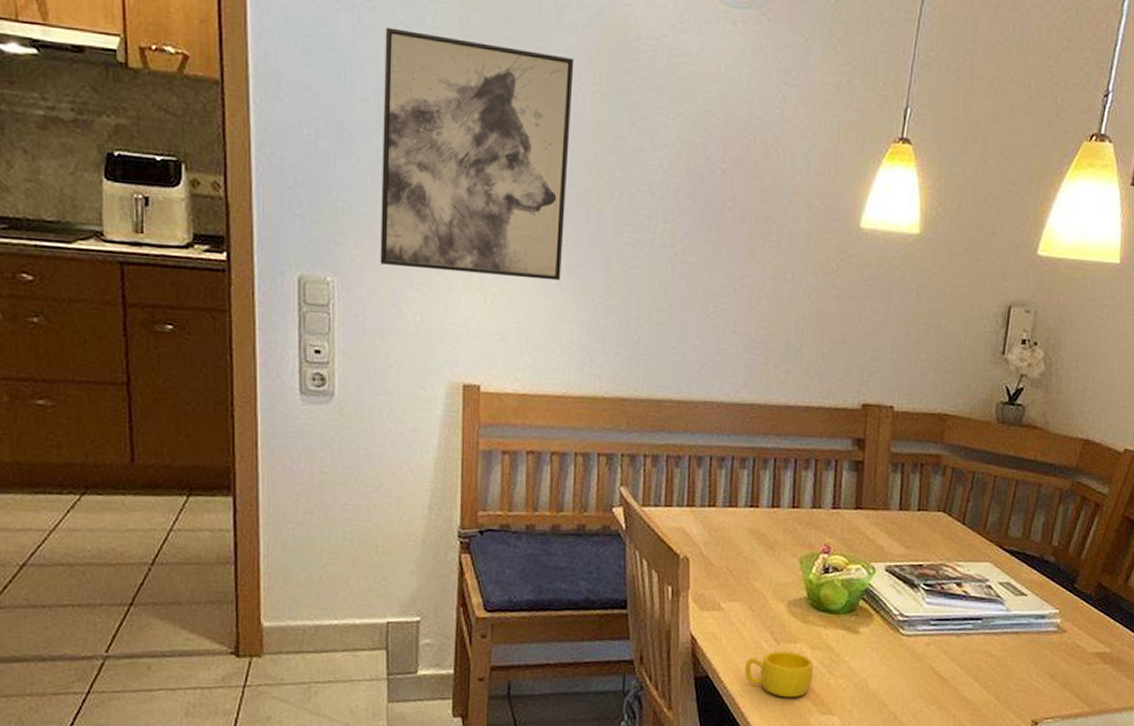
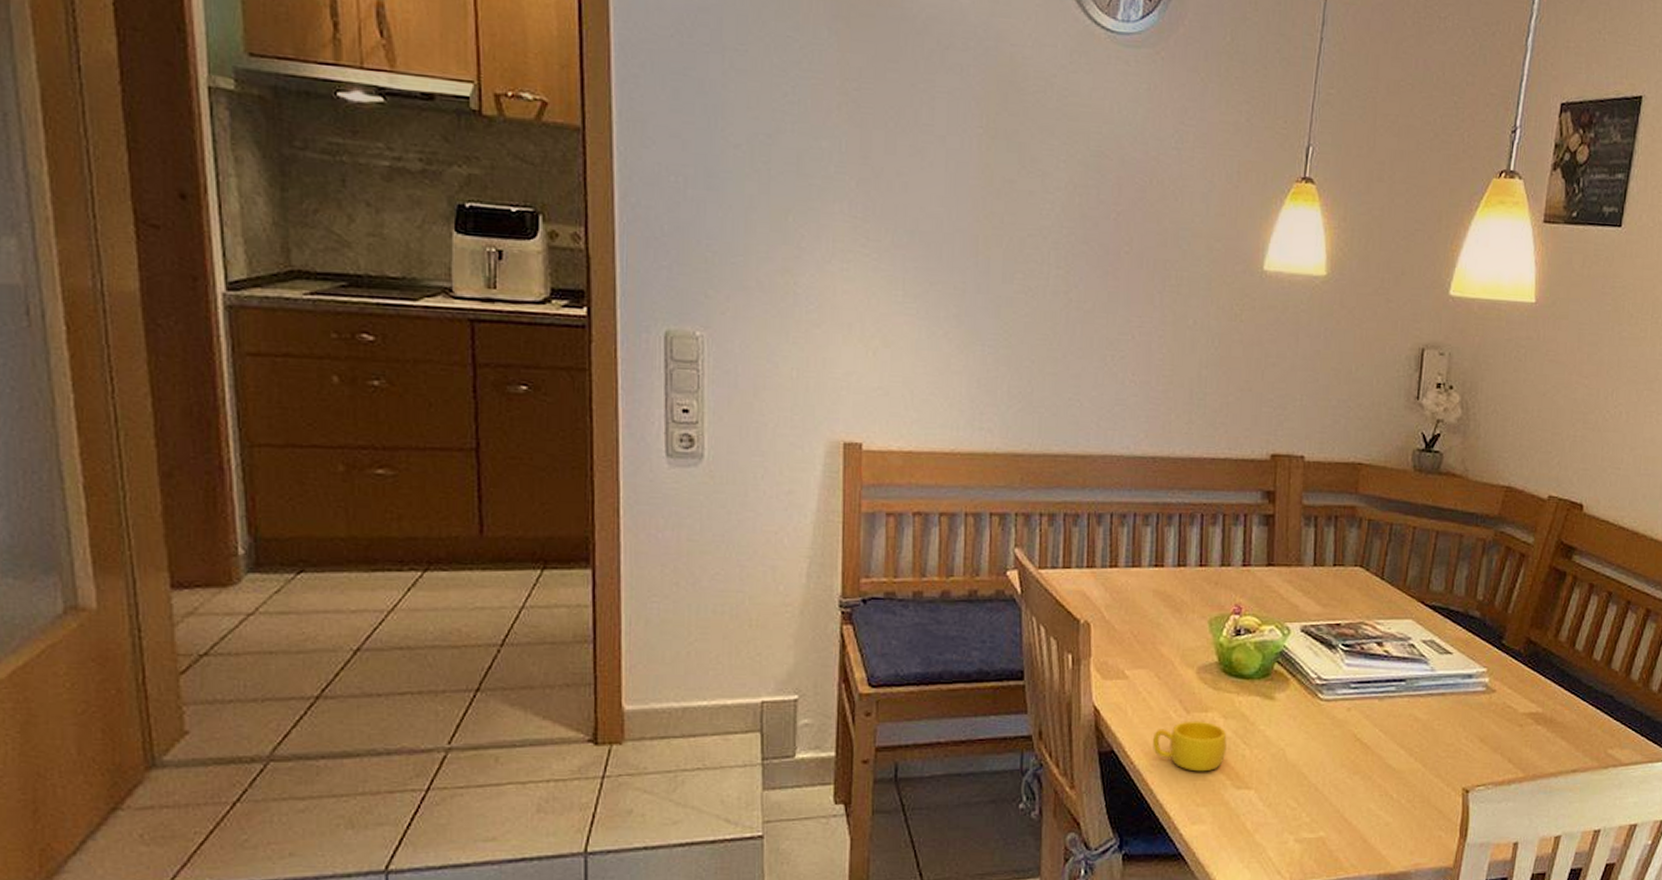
wall art: present [380,27,574,281] -> none [753,70,959,331]

